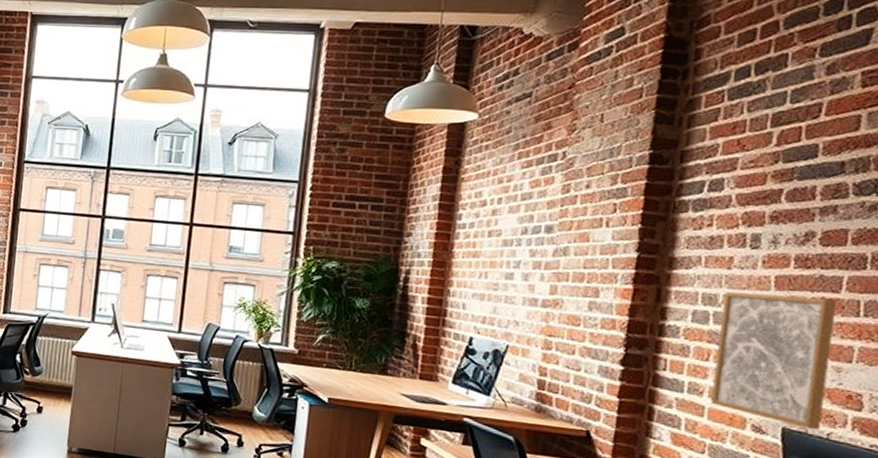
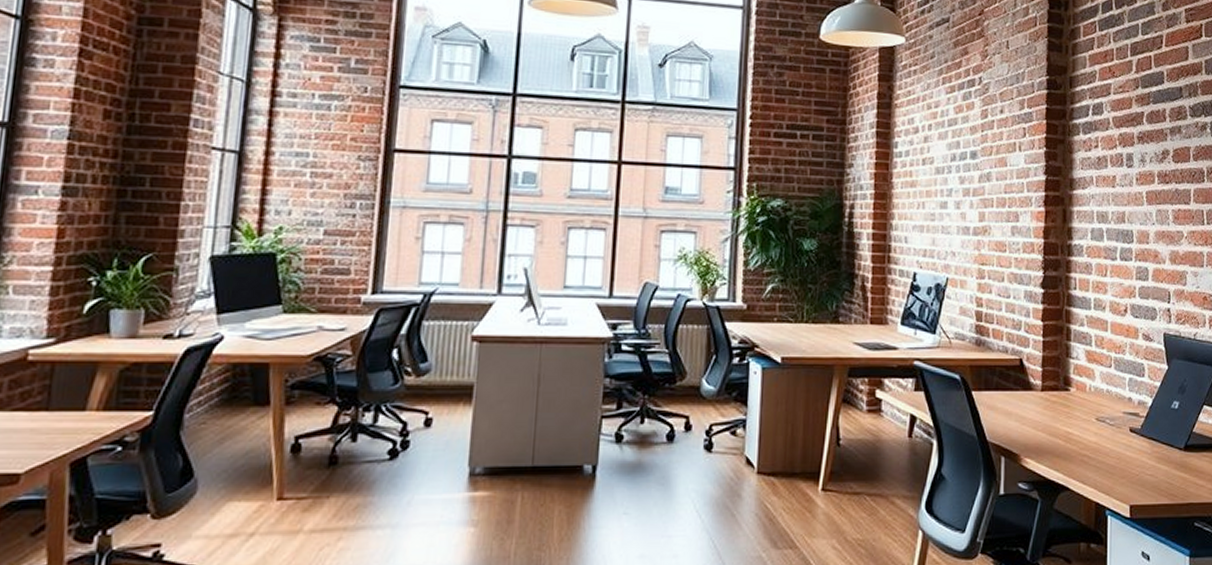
wall art: present [710,291,837,430] -> none [1112,208,1189,331]

